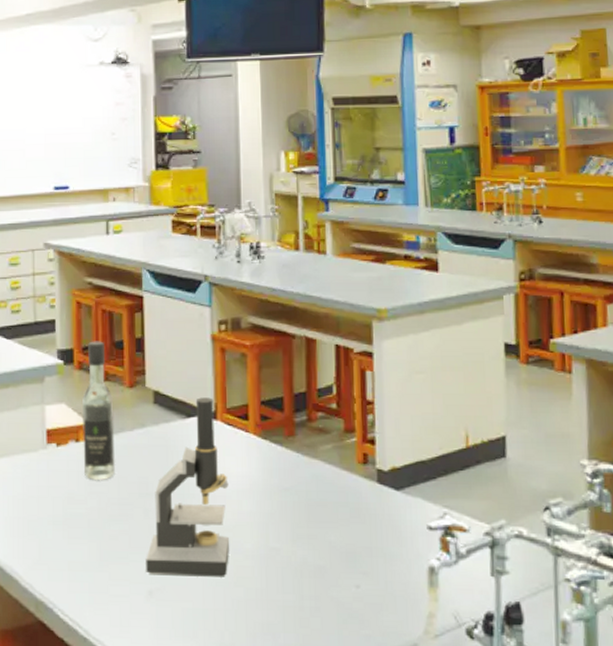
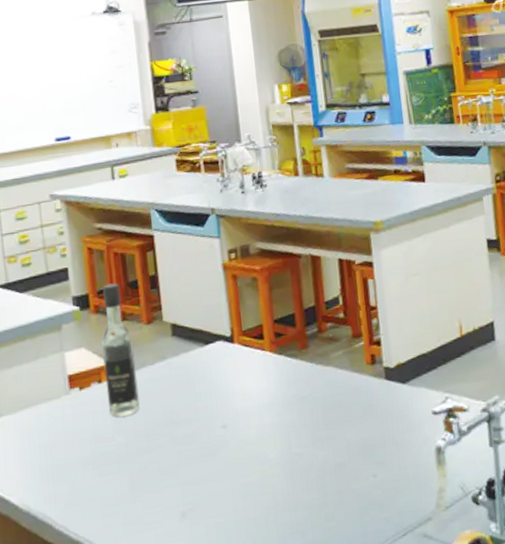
microscope: present [146,397,229,577] -> none [176,323,256,498]

